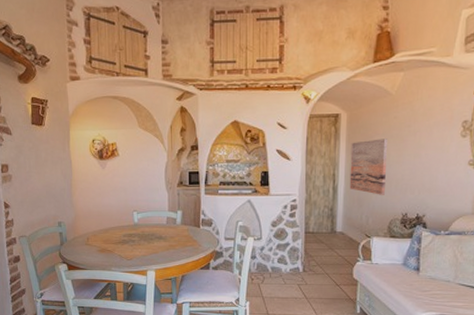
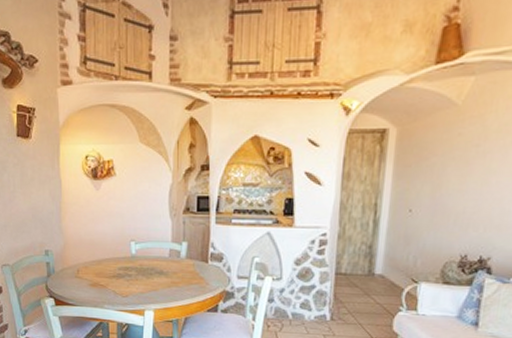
wall art: present [349,138,387,195] -> none [394,161,448,231]

